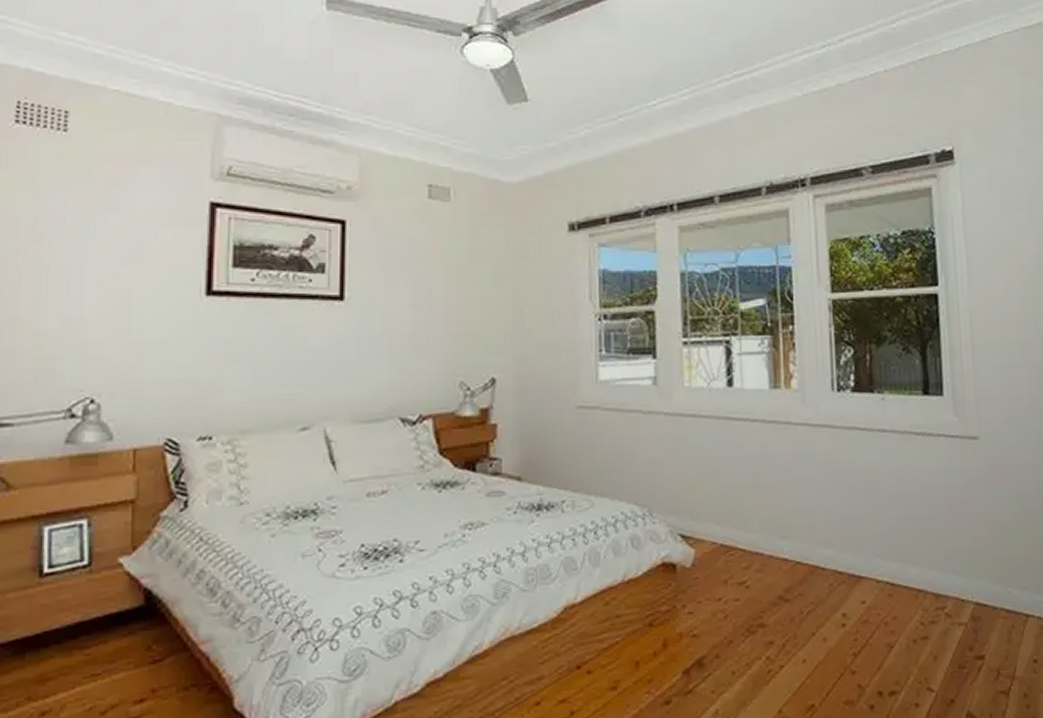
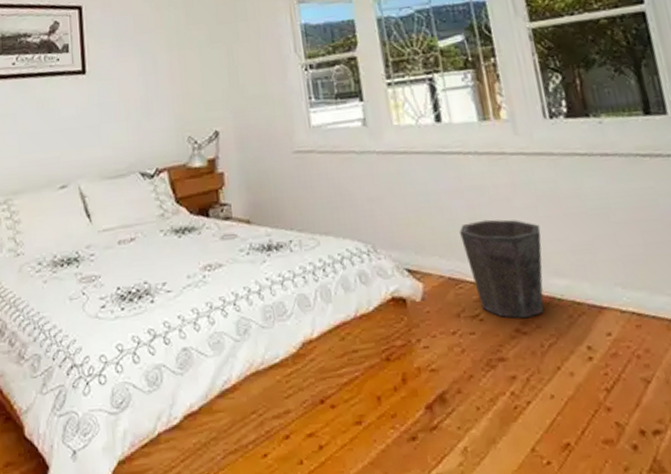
waste bin: none [737,488,815,587] -> present [460,219,544,319]

